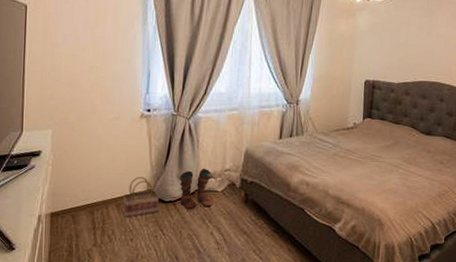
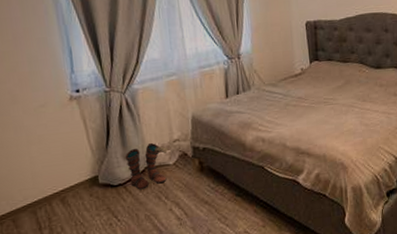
basket: present [122,176,159,218] -> none [65,163,109,211]

